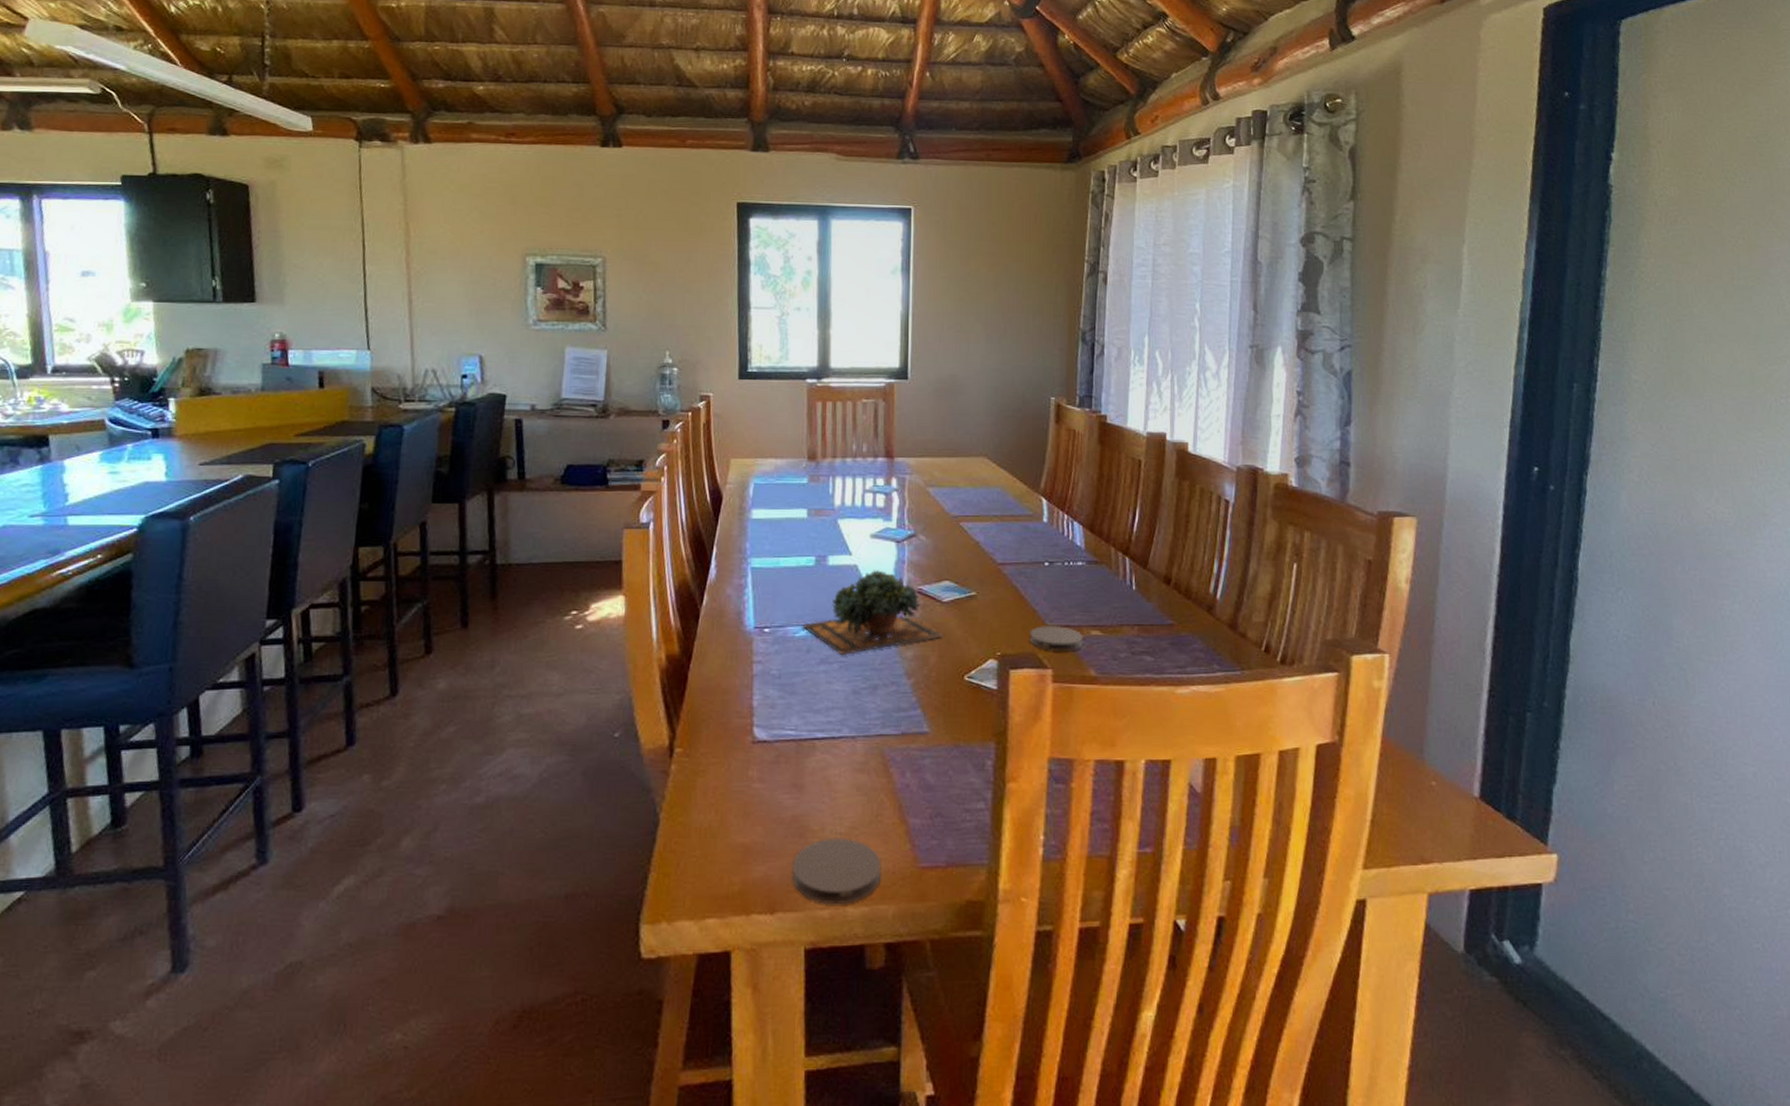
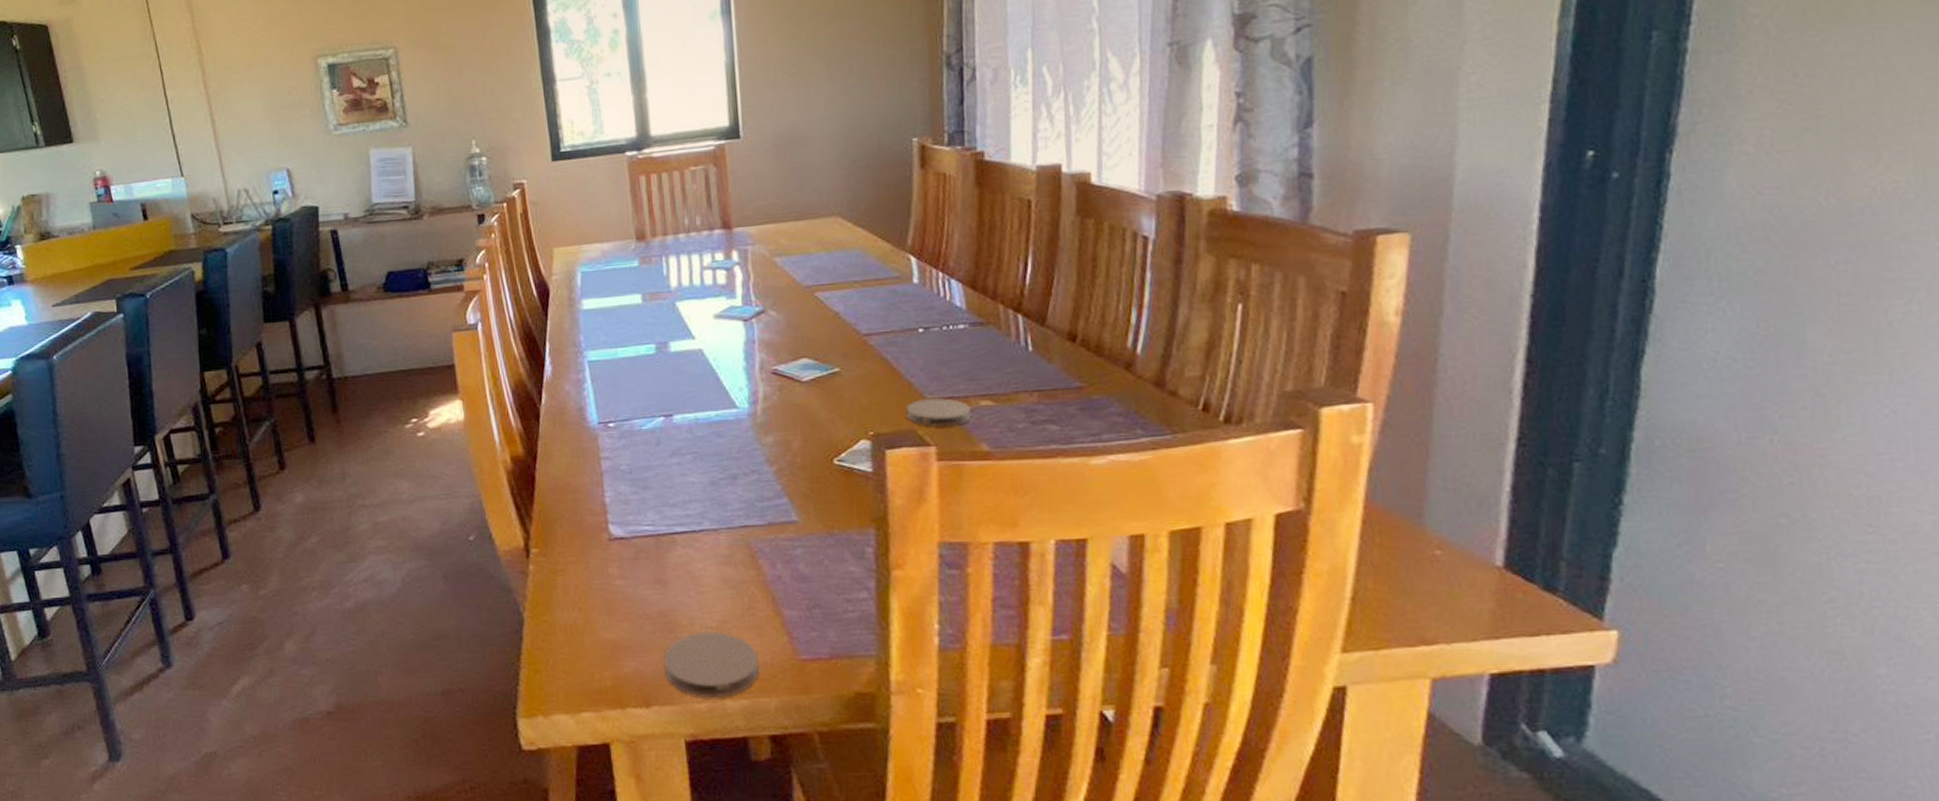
succulent plant: present [802,570,945,655] -> none [648,352,808,445]

